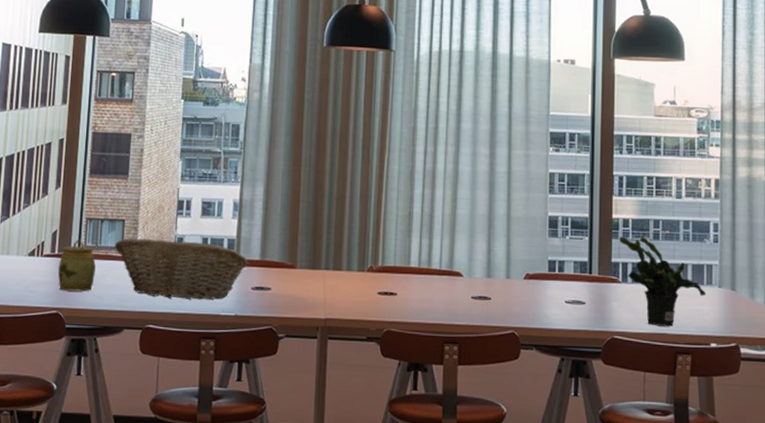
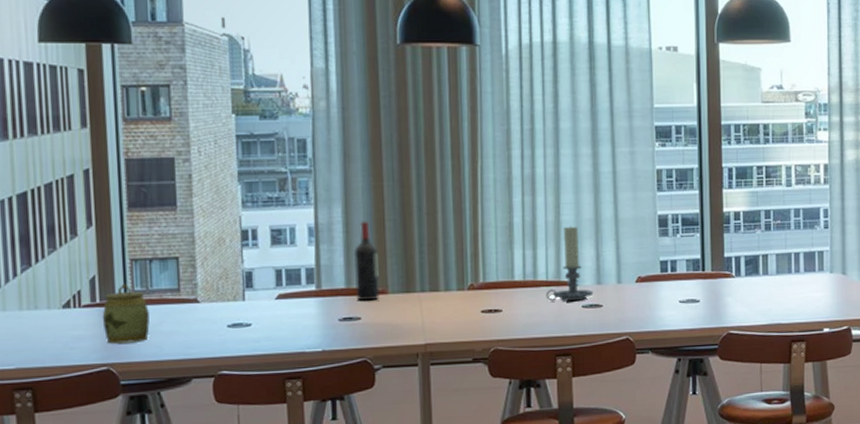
fruit basket: present [114,237,249,300] -> none [169,274,333,340]
wine bottle: none [269,200,291,274] -> present [353,221,380,301]
candle holder: none [438,220,483,291] -> present [546,226,594,302]
potted plant: present [619,236,707,327] -> none [731,228,819,317]

